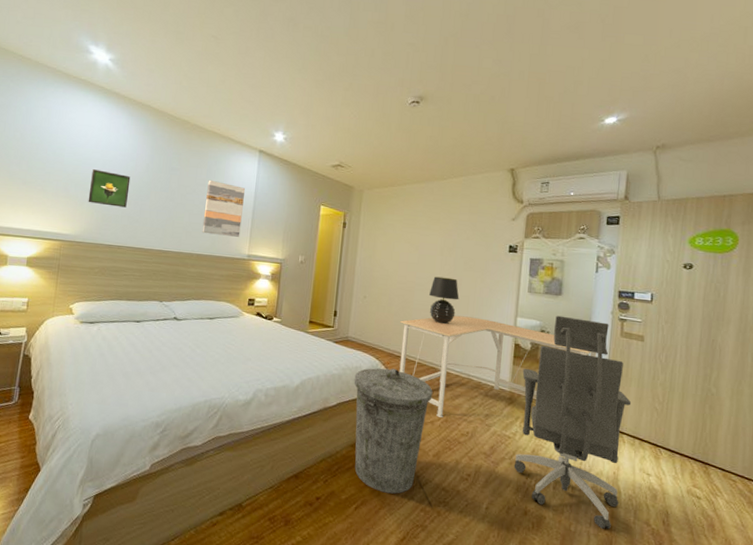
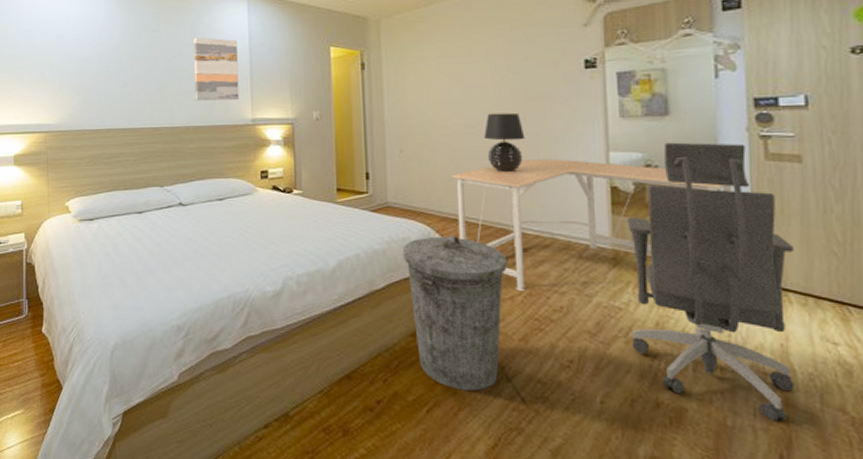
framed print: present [88,169,131,208] -> none [66,46,109,86]

